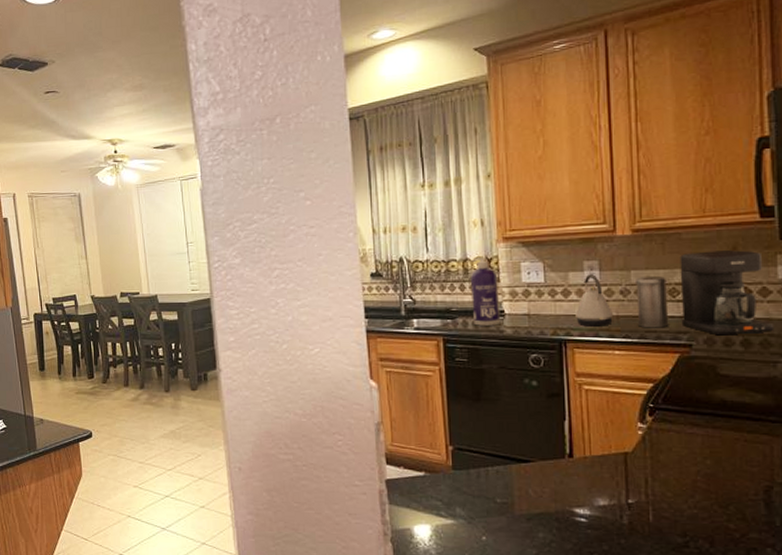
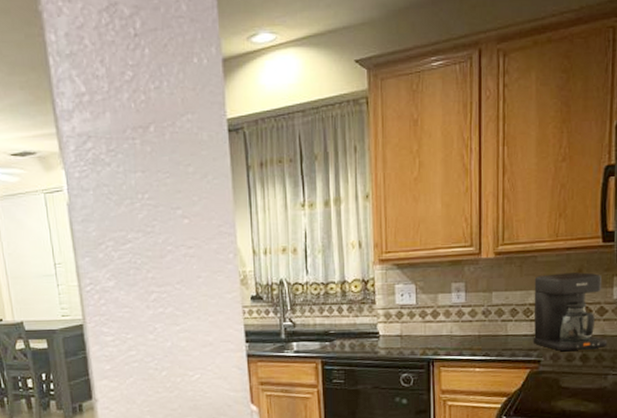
spray bottle: present [470,257,501,326] -> none [347,280,375,348]
kettle: present [576,274,613,327] -> none [443,296,475,346]
canister: present [636,276,669,328] -> none [496,297,523,347]

